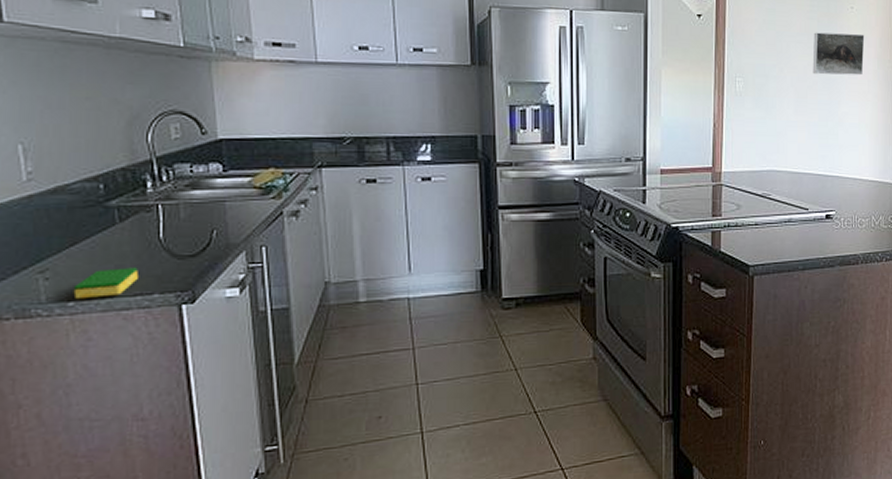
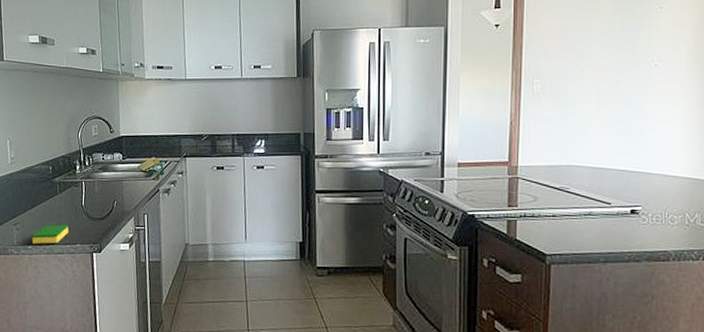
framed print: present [812,32,865,76] -> none [616,32,676,74]

